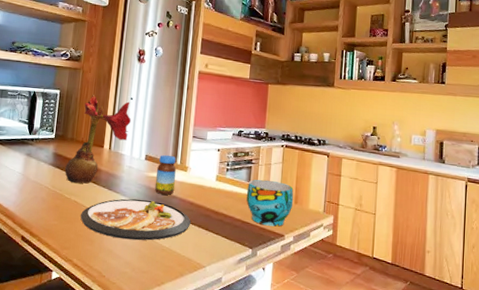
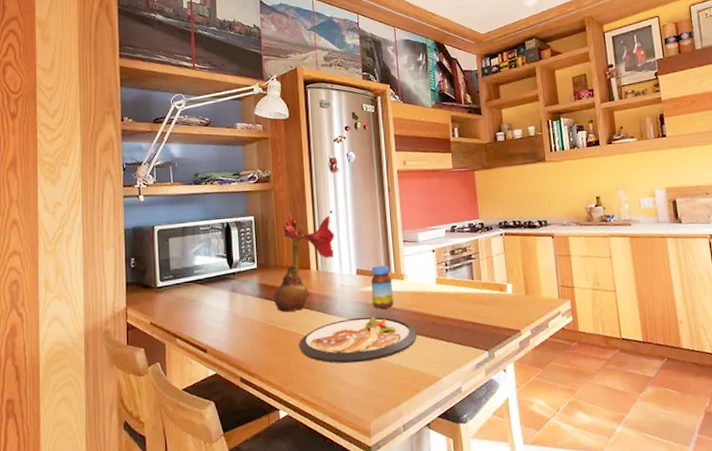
cup: present [246,179,294,227] -> none [471,273,524,324]

